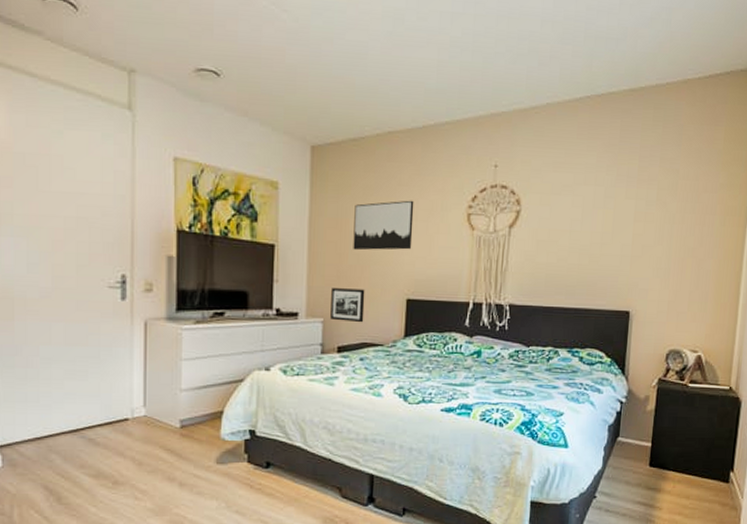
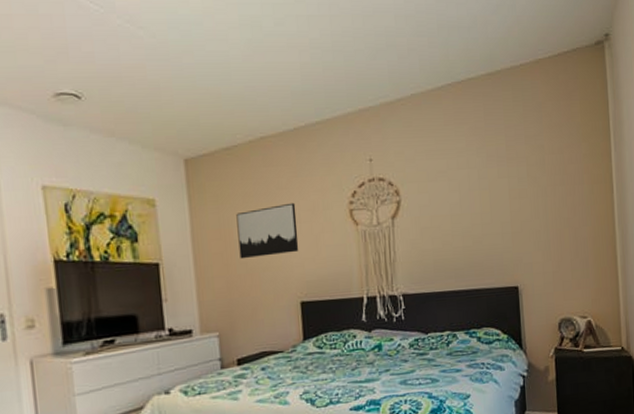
picture frame: present [330,288,365,323] -> none [223,297,261,333]

